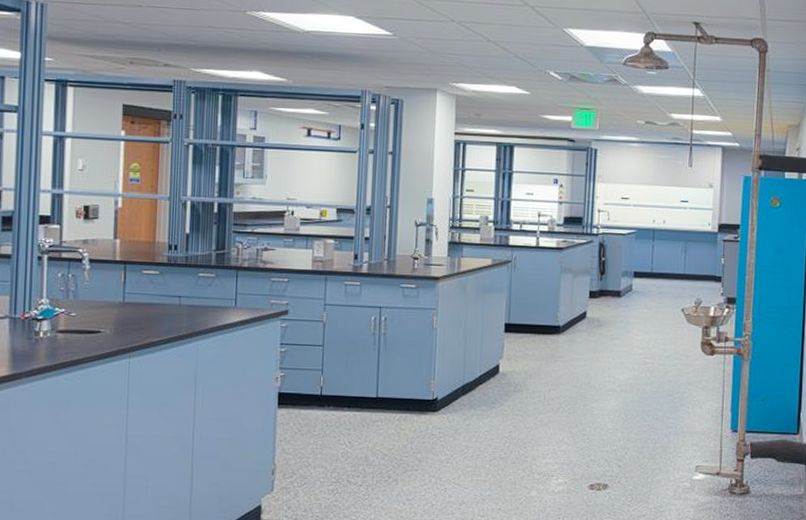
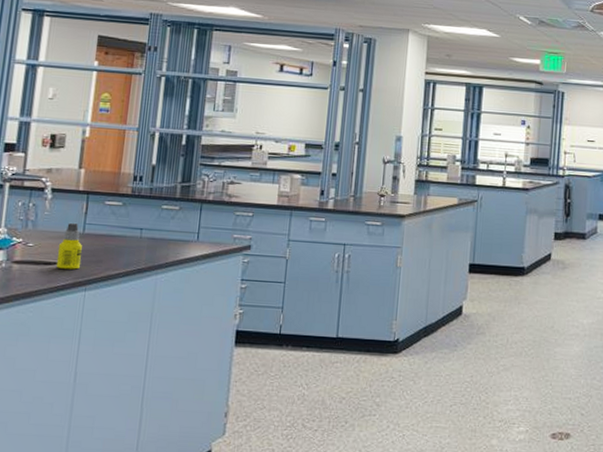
bottle: none [99,292,124,337] -> present [56,222,82,270]

